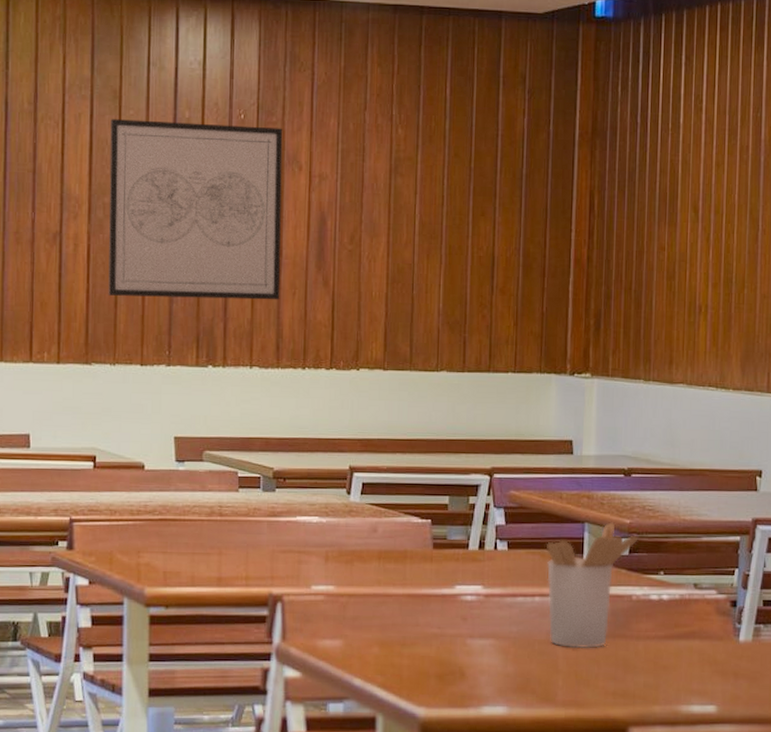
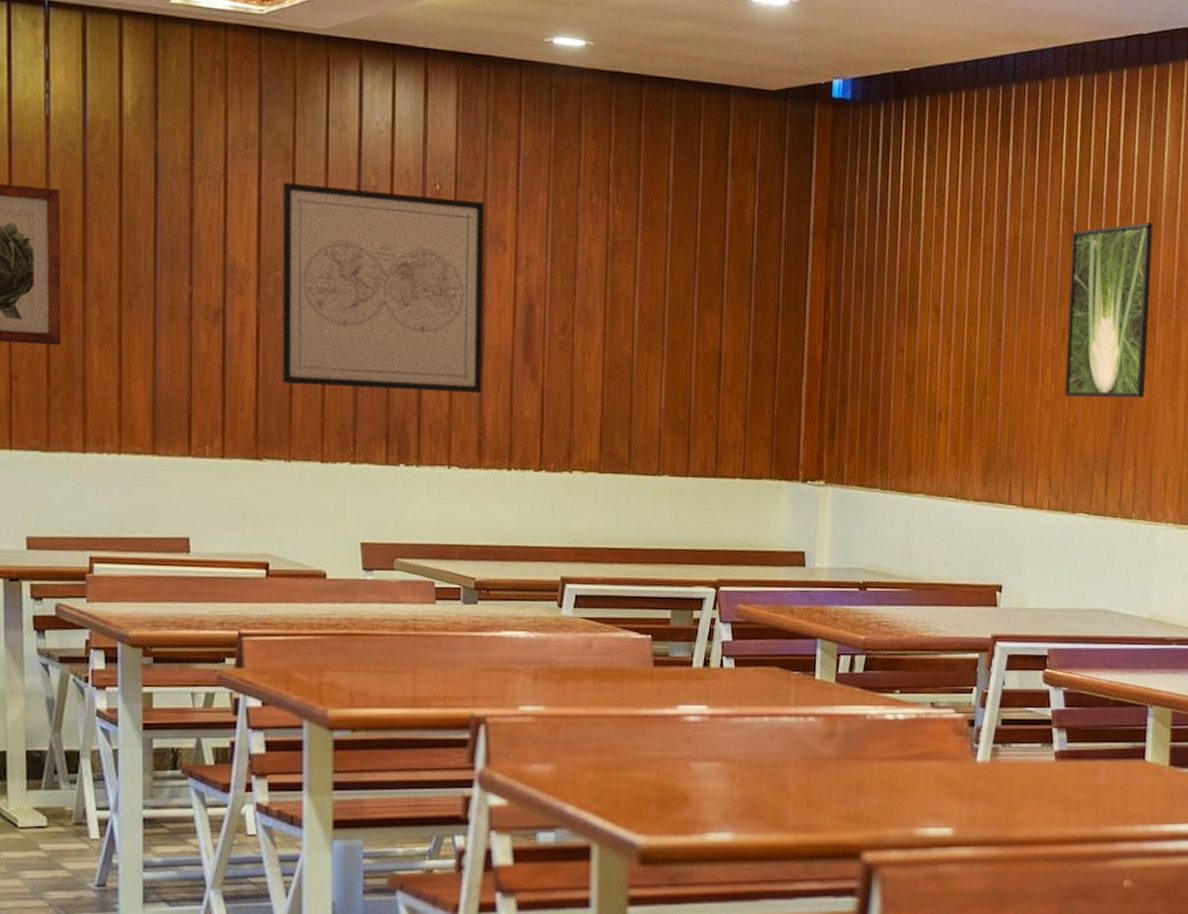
utensil holder: present [545,522,640,648] -> none [775,638,875,770]

